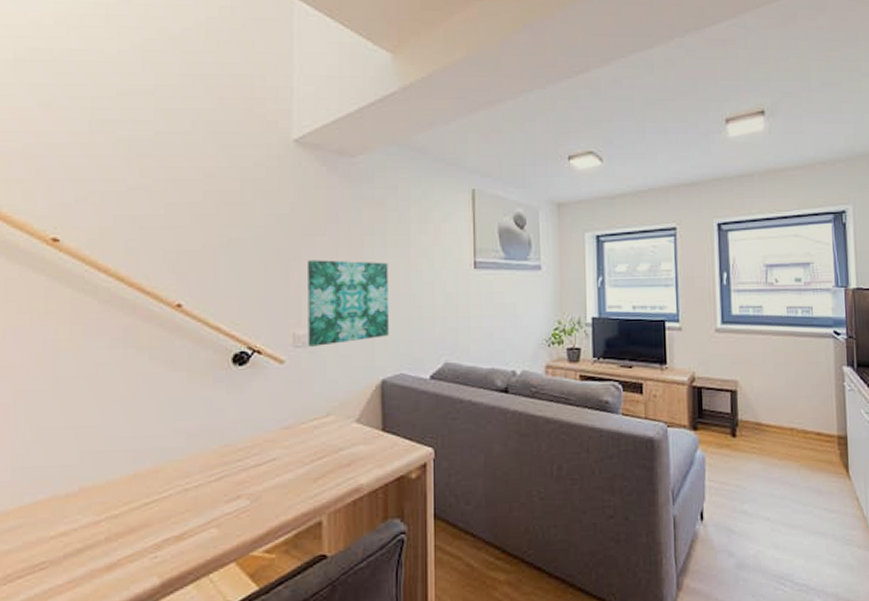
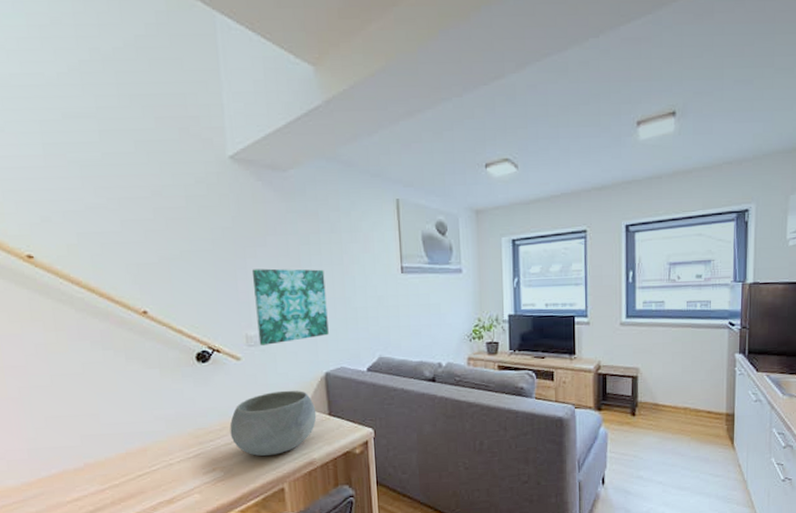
bowl: none [263,400,368,480] -> present [229,390,317,456]

